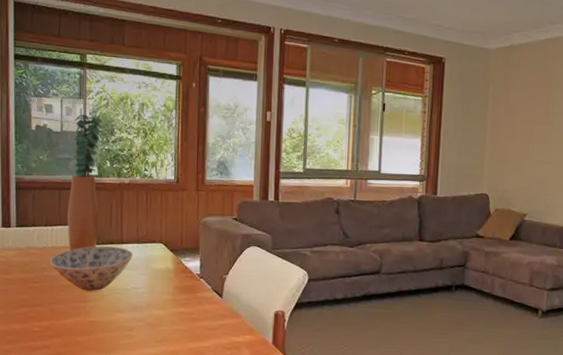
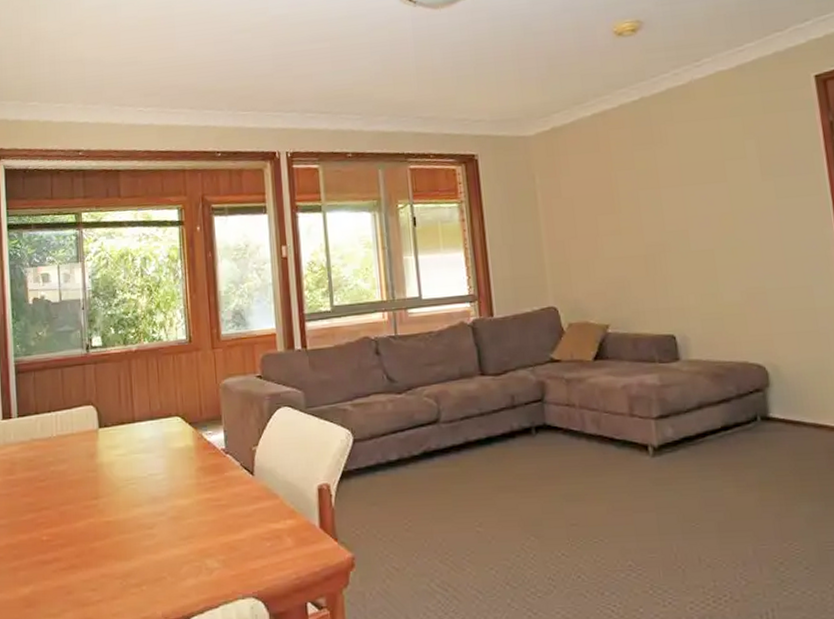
bowl: present [50,246,133,292] -> none [56,427,147,486]
vase: present [67,108,103,251] -> none [72,272,107,439]

